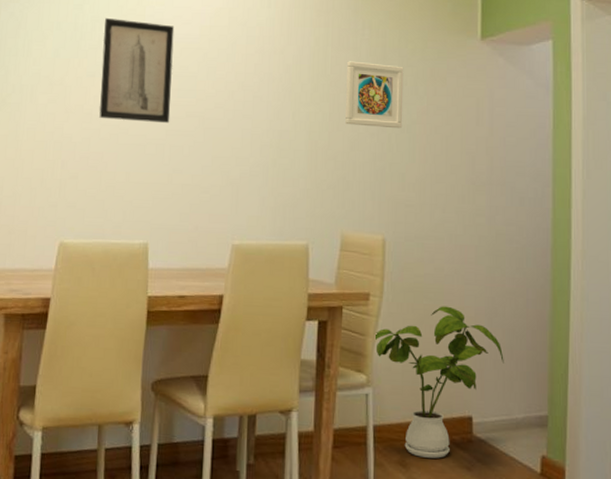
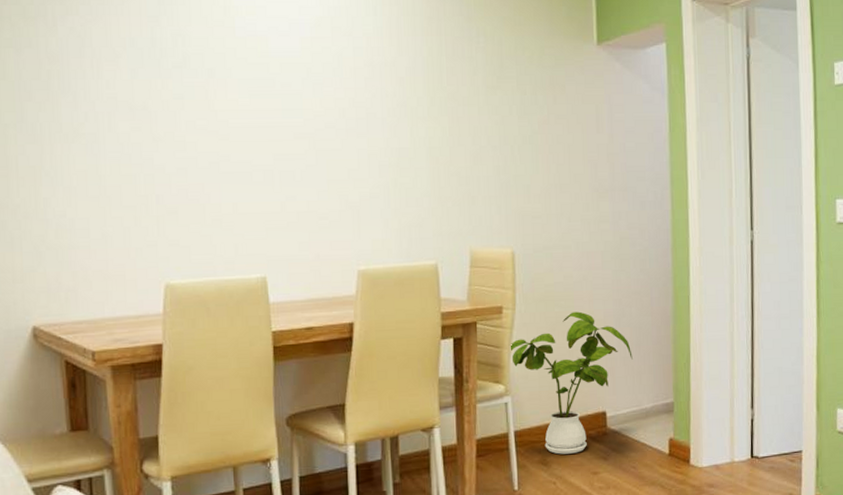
wall art: present [99,17,175,124] -> none [187,30,277,148]
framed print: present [345,61,404,129] -> none [464,71,525,140]

